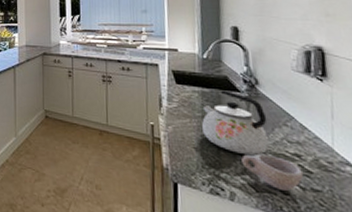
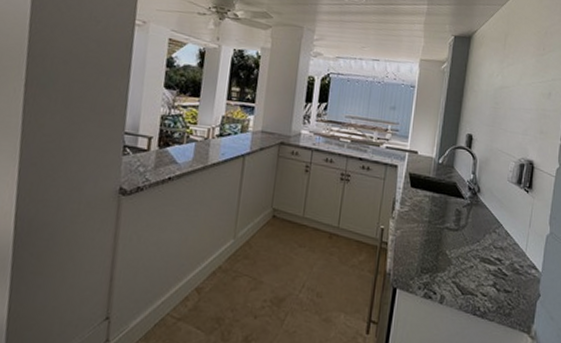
kettle: present [202,90,269,156] -> none [427,196,482,261]
cup: present [241,153,303,191] -> none [455,258,500,292]

